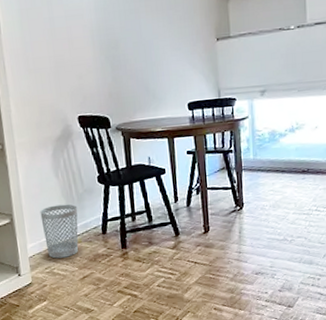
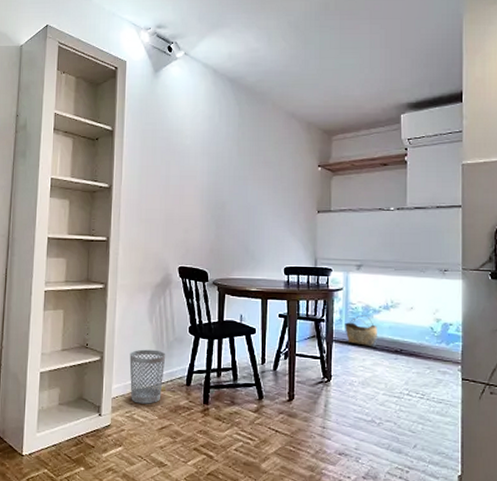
basket: none [253,140,285,171] -> present [345,315,377,347]

